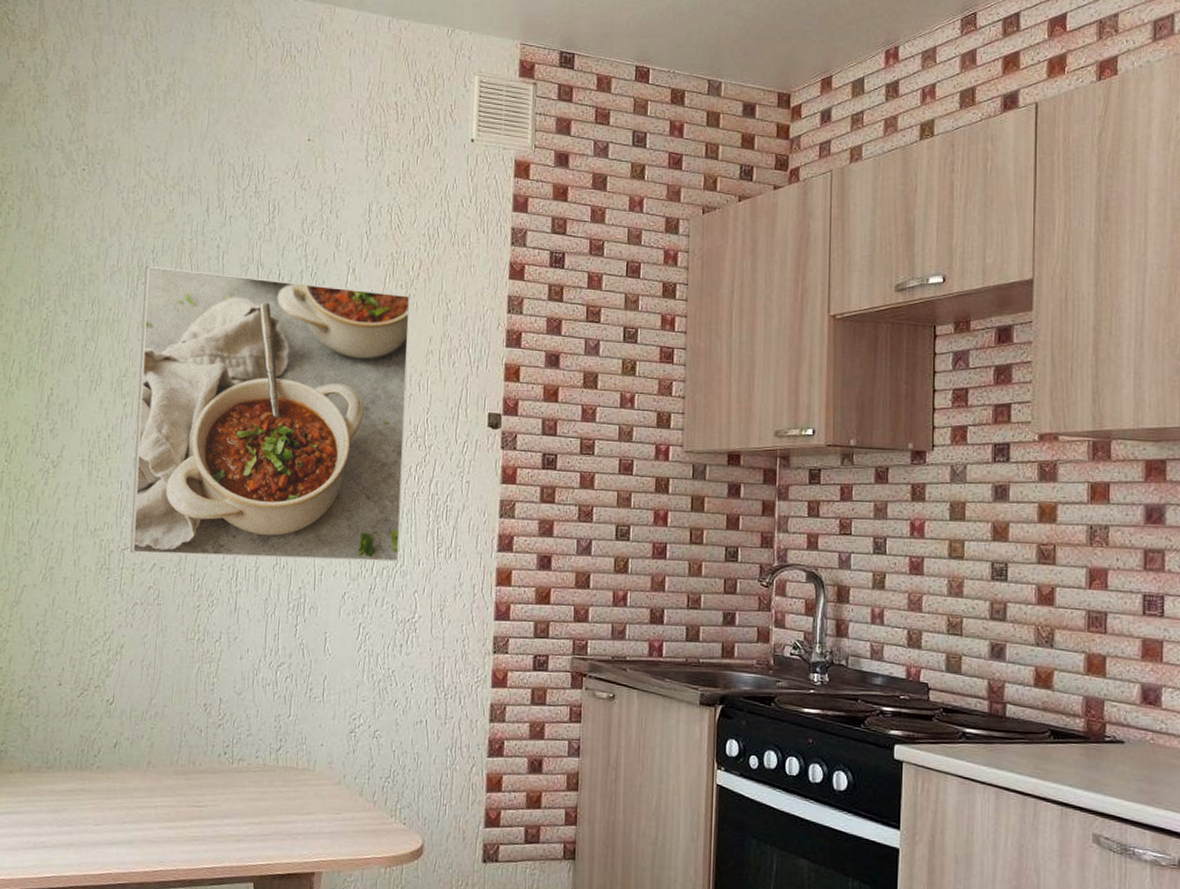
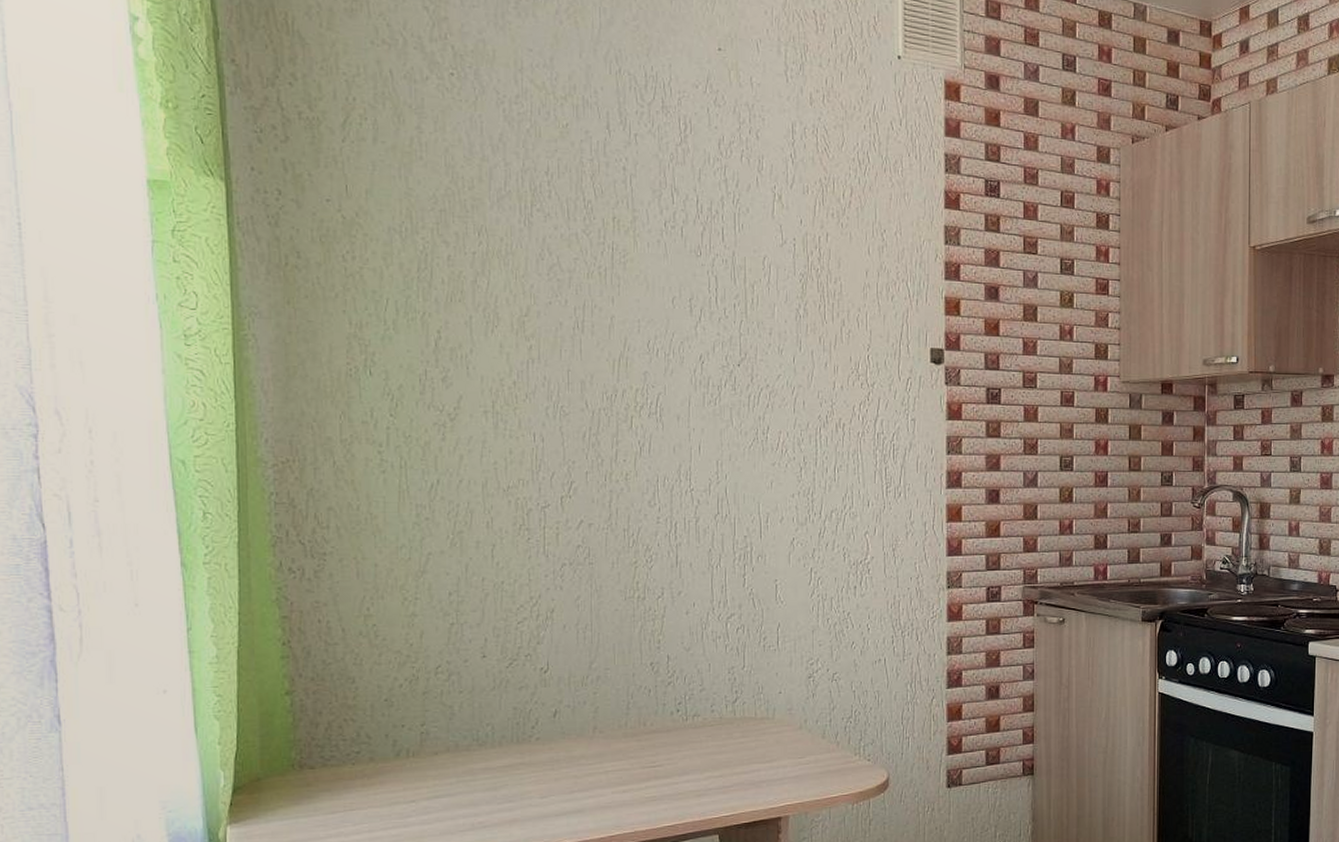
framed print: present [130,265,410,562] -> none [539,189,848,511]

